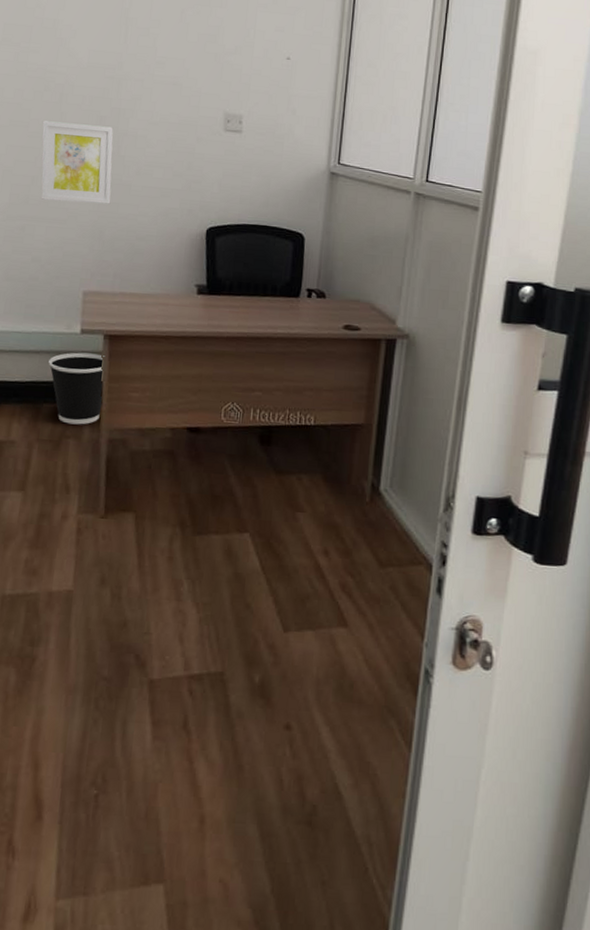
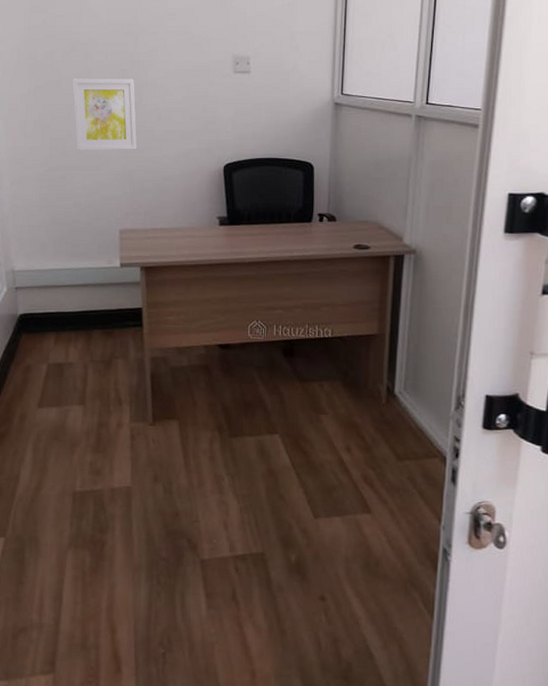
wastebasket: present [48,352,105,425] -> none [95,284,145,347]

